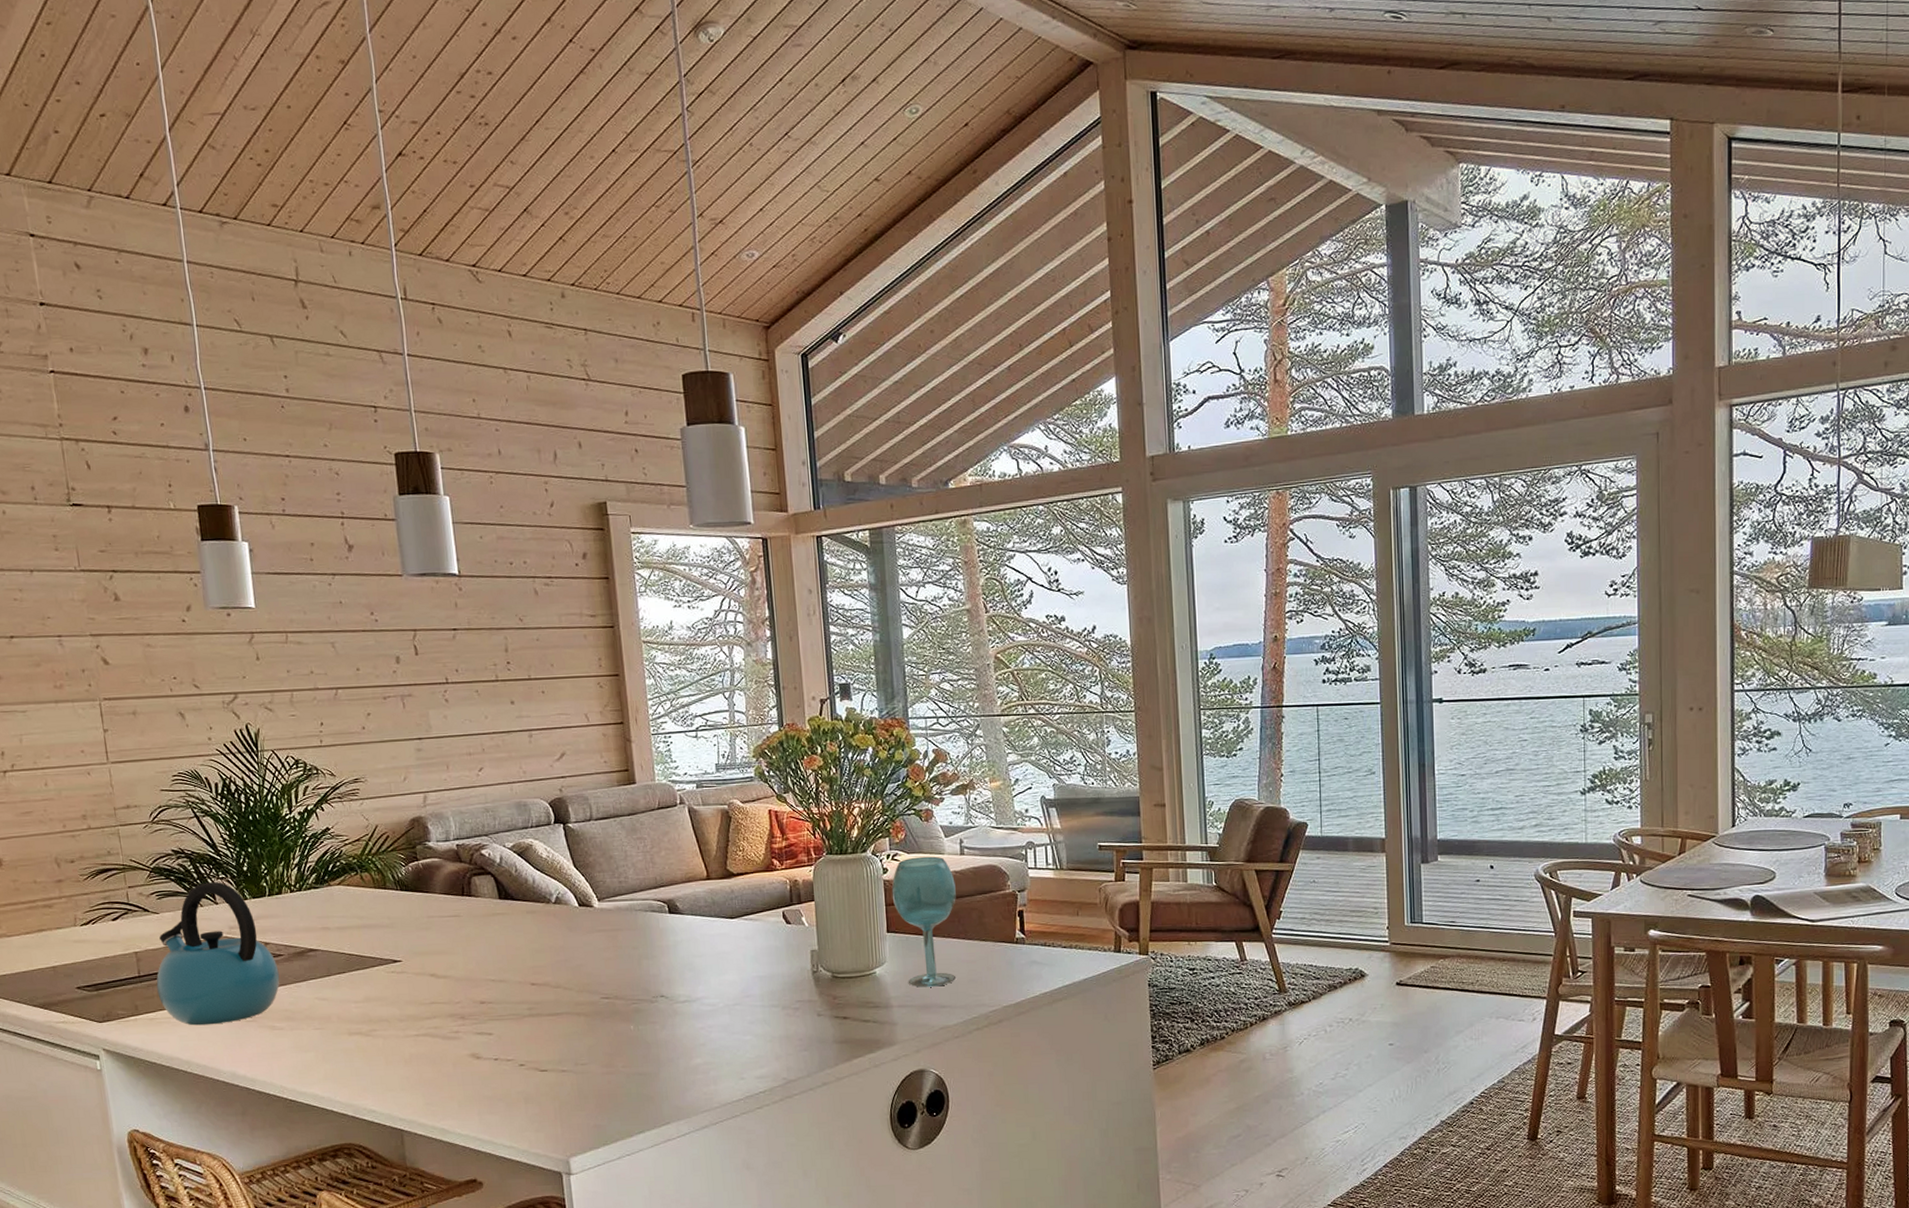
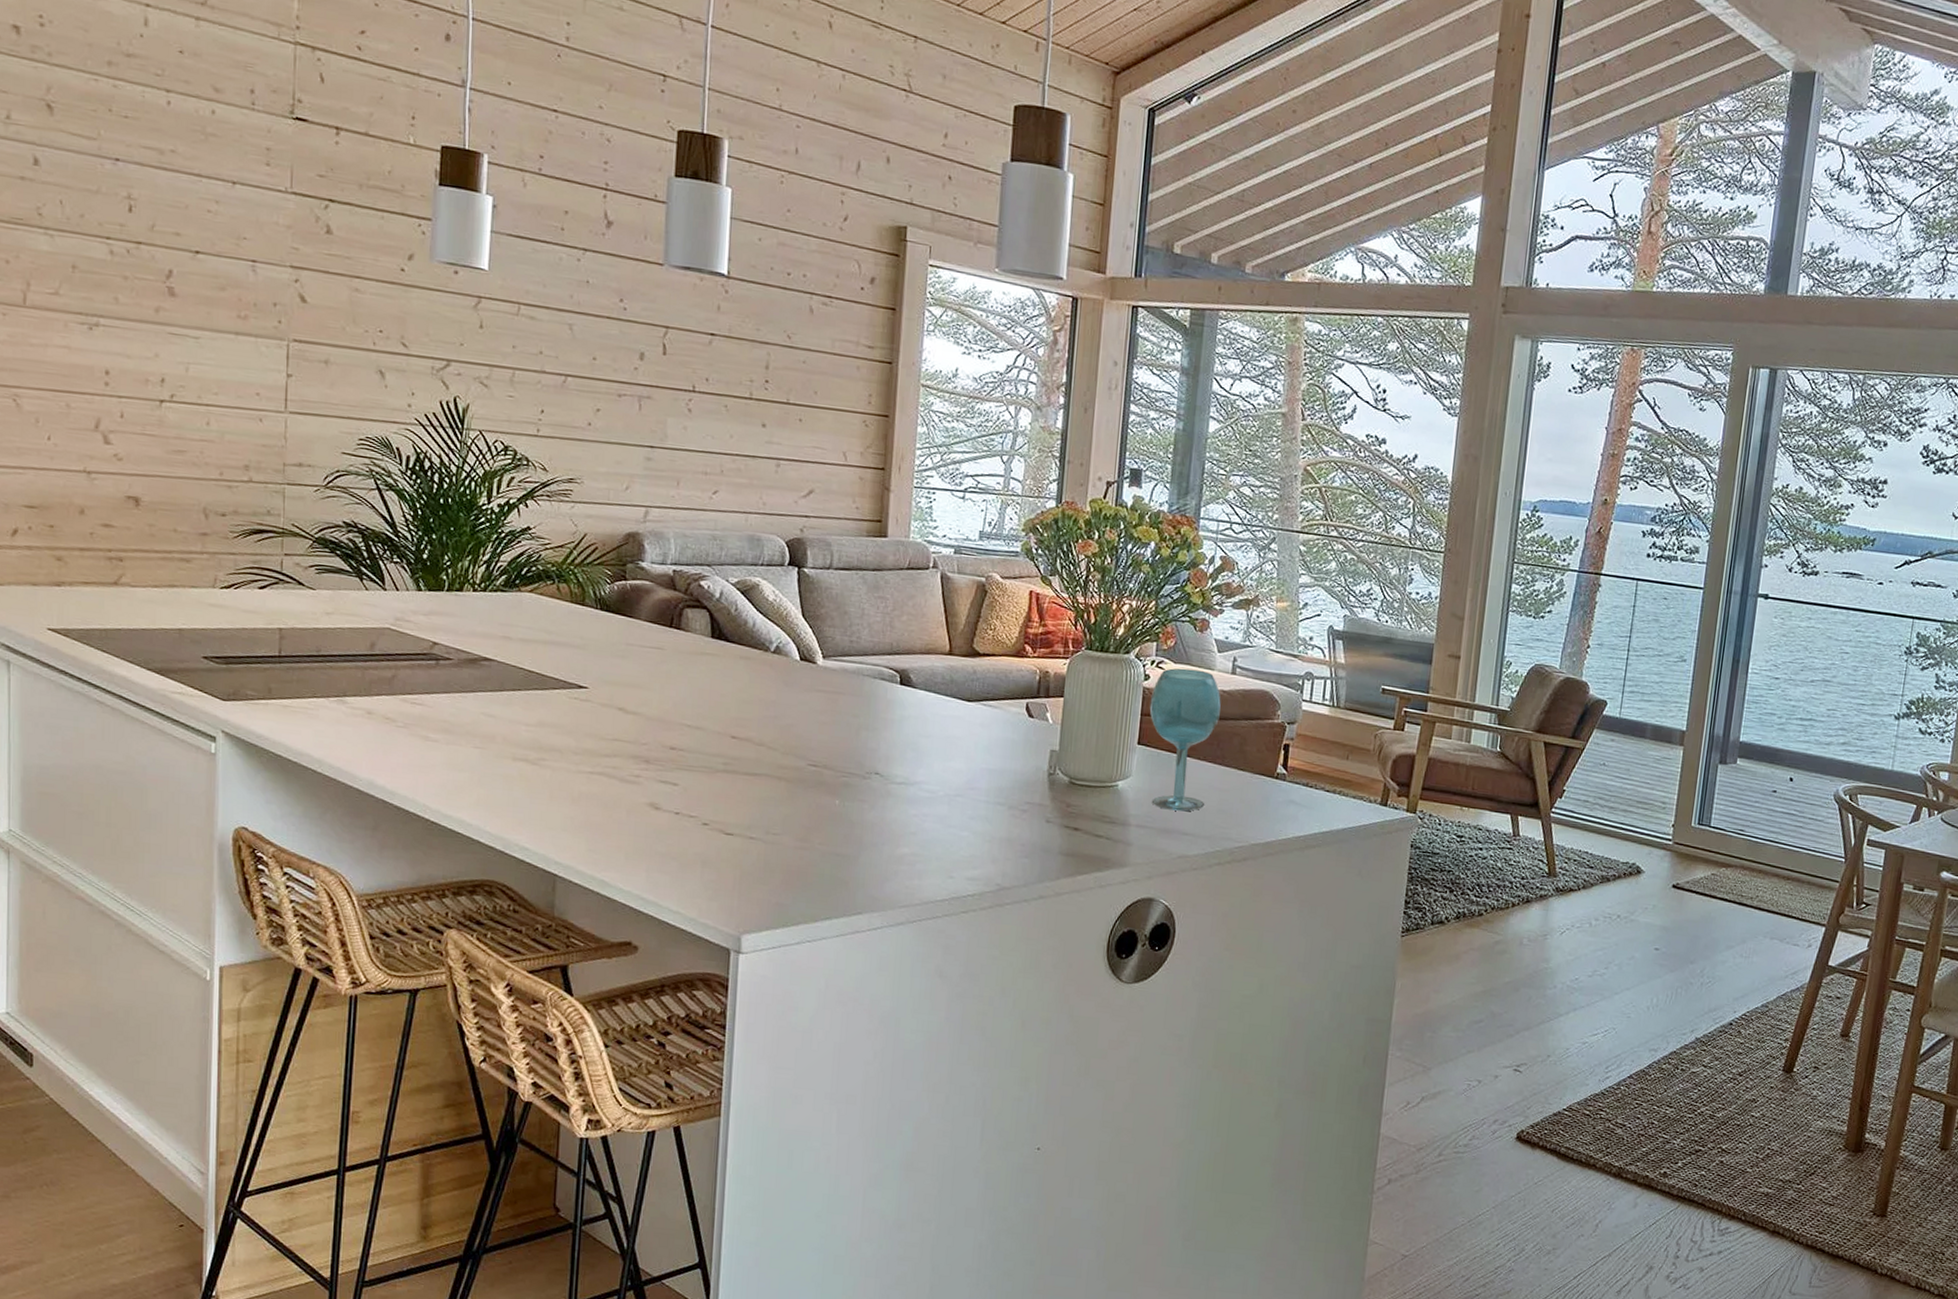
kettle: present [156,882,280,1026] -> none [298,564,444,725]

